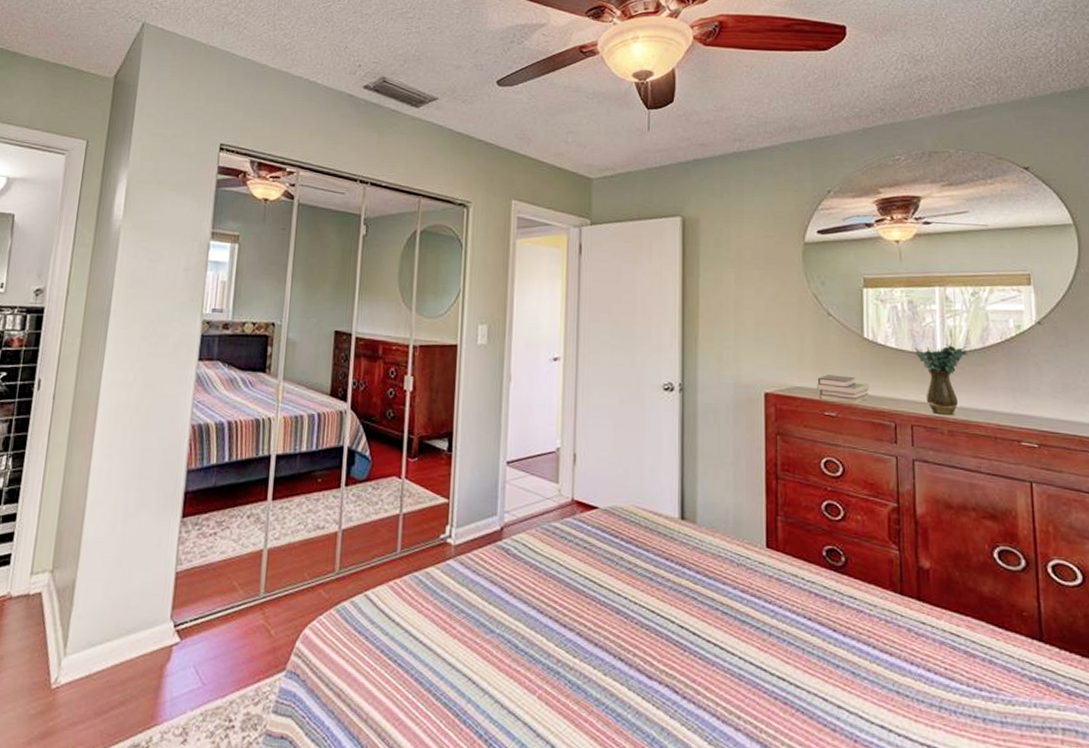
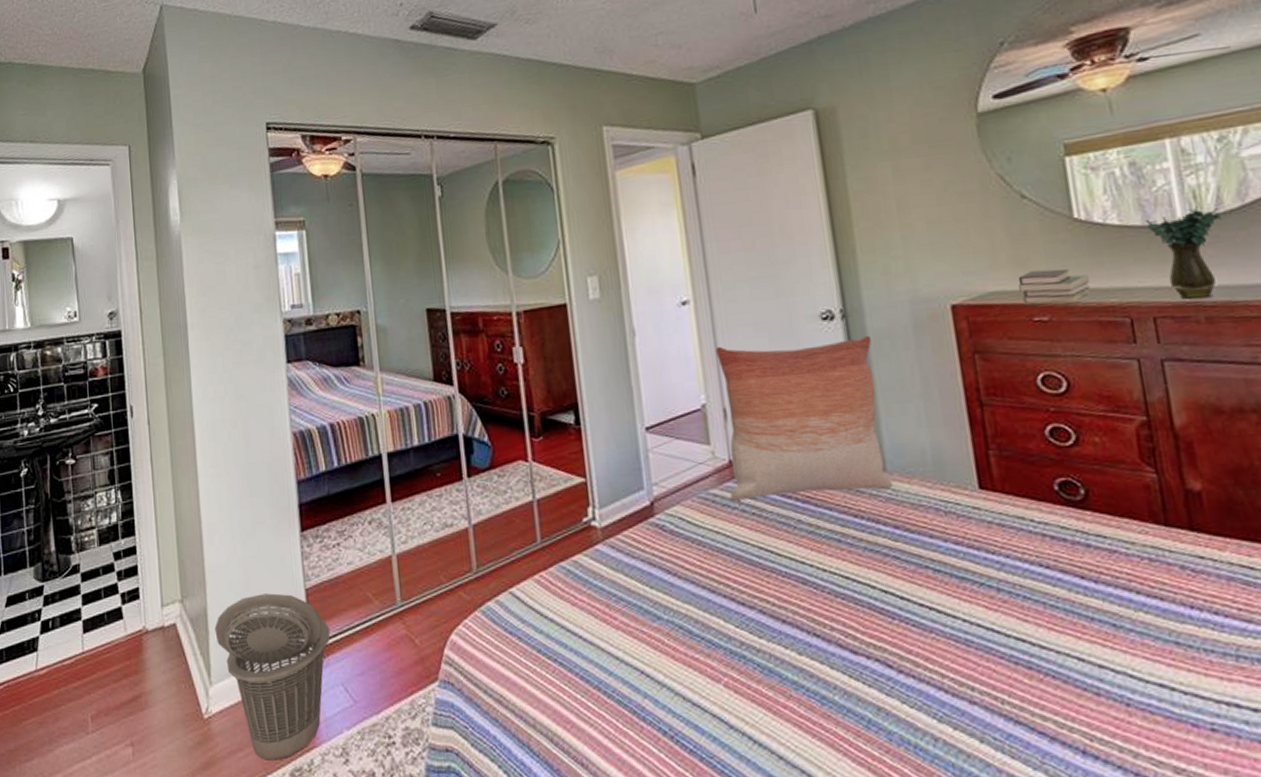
laundry basket: none [79,572,193,735] -> present [214,593,331,760]
pillow: none [568,400,700,540] -> present [715,336,893,501]

